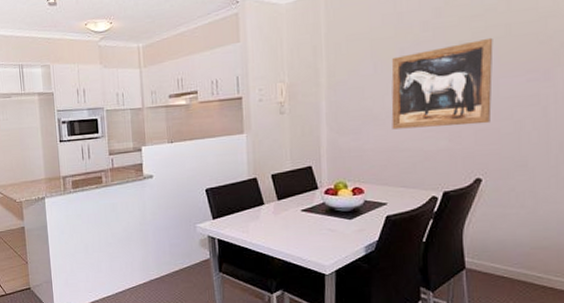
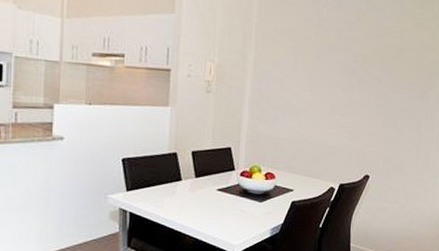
wall art: present [391,37,493,130] -> none [304,56,389,129]

